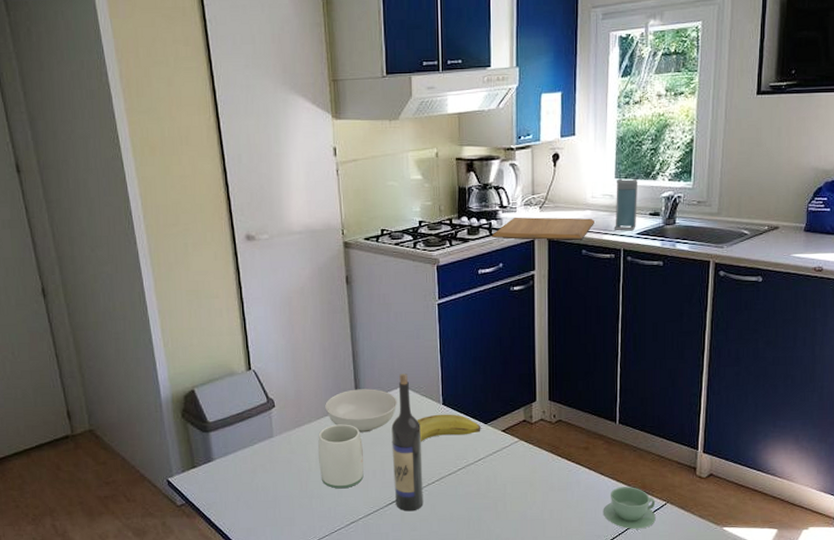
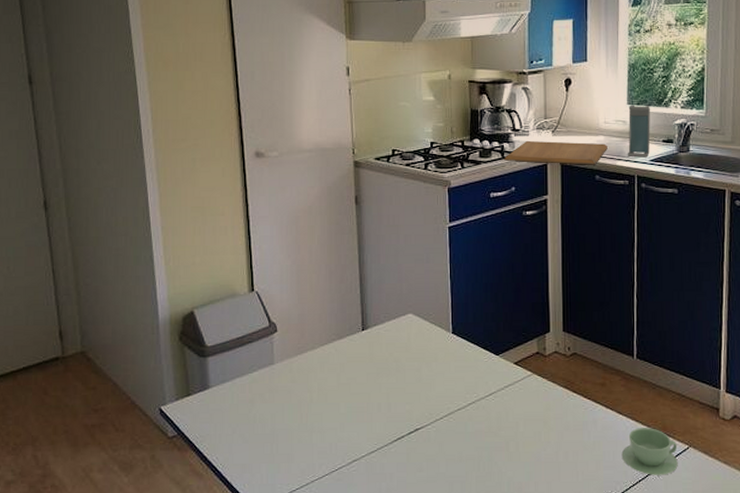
mug: present [317,424,364,489] -> none [320,352,368,423]
bowl: present [325,388,398,433] -> none [330,314,405,361]
wine bottle: present [391,374,424,512] -> none [398,299,431,450]
fruit: present [417,414,481,442] -> none [425,343,492,373]

